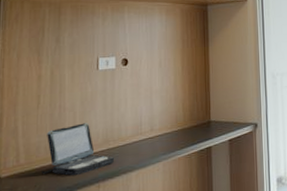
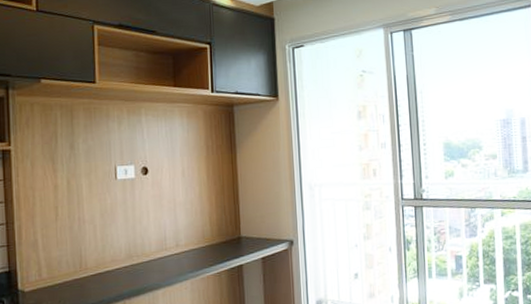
laptop: present [42,123,115,176] -> none [65,236,140,292]

